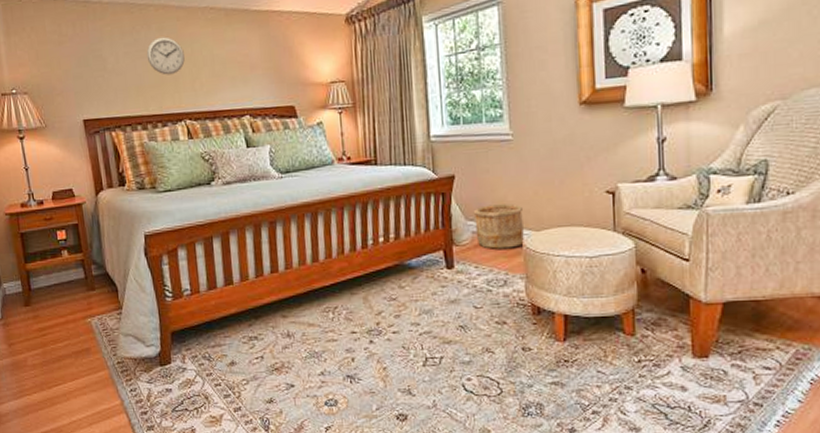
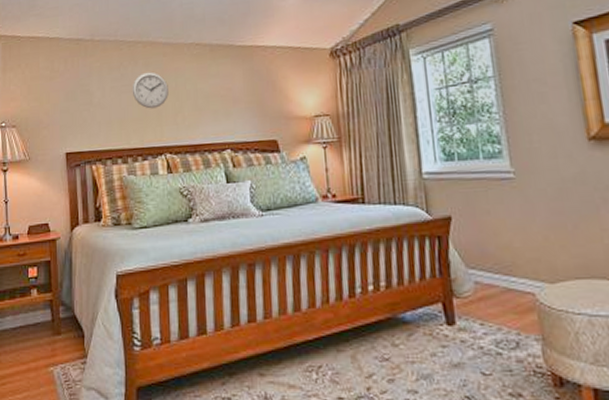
wooden bucket: present [473,203,524,249] -> none [474,250,537,303]

